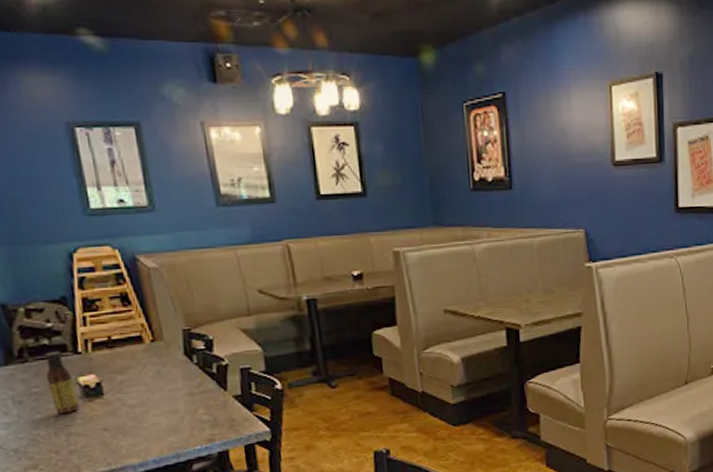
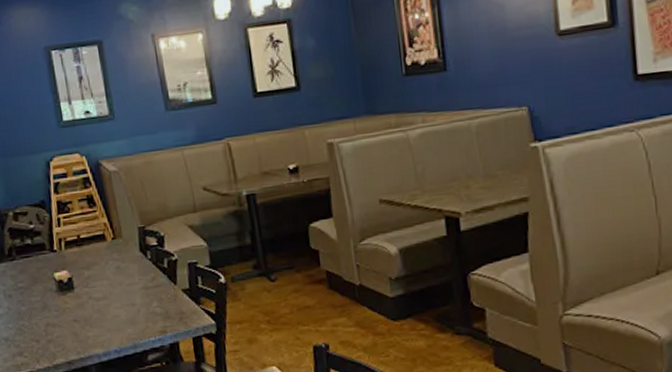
sauce bottle: present [45,351,79,414] -> none [28,250,55,306]

